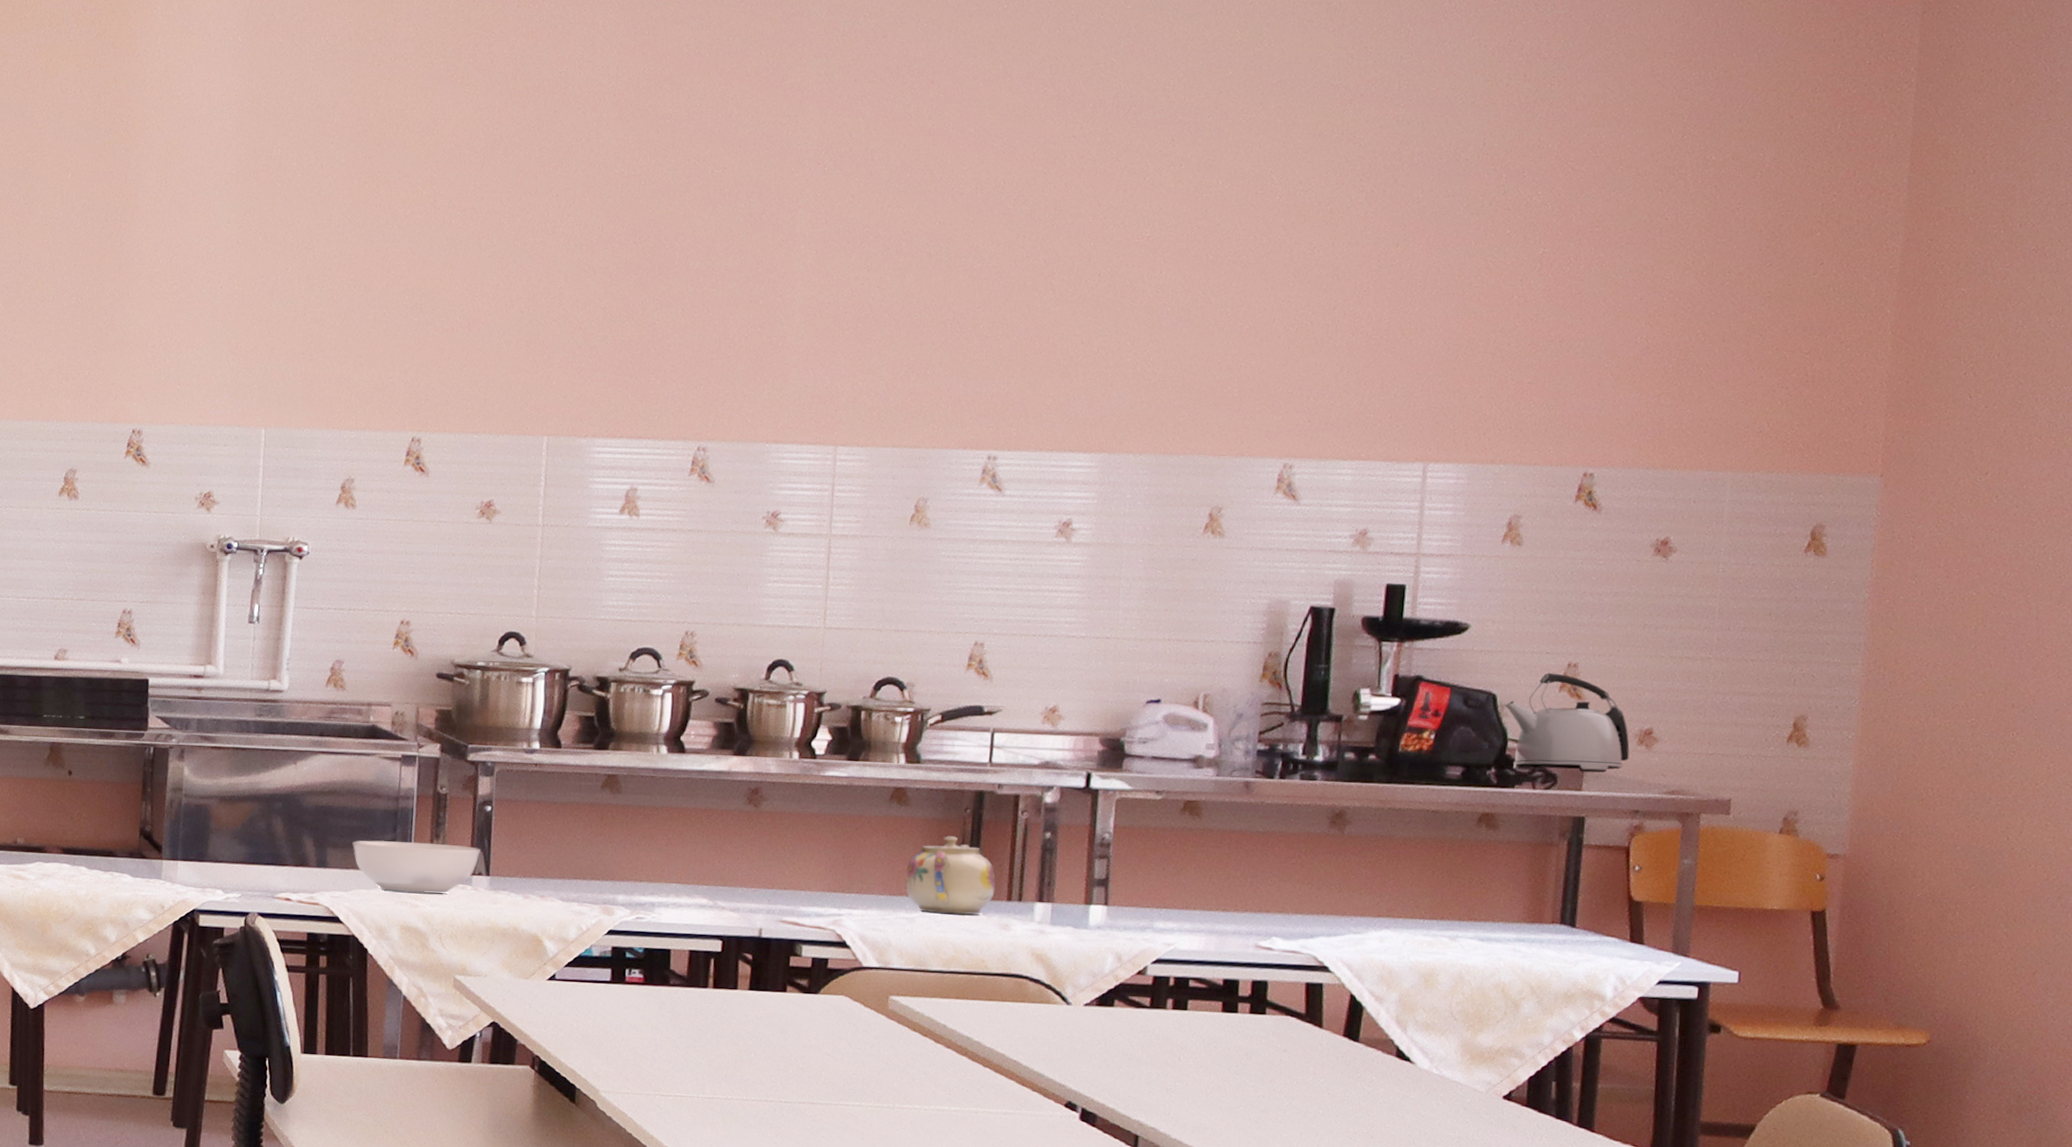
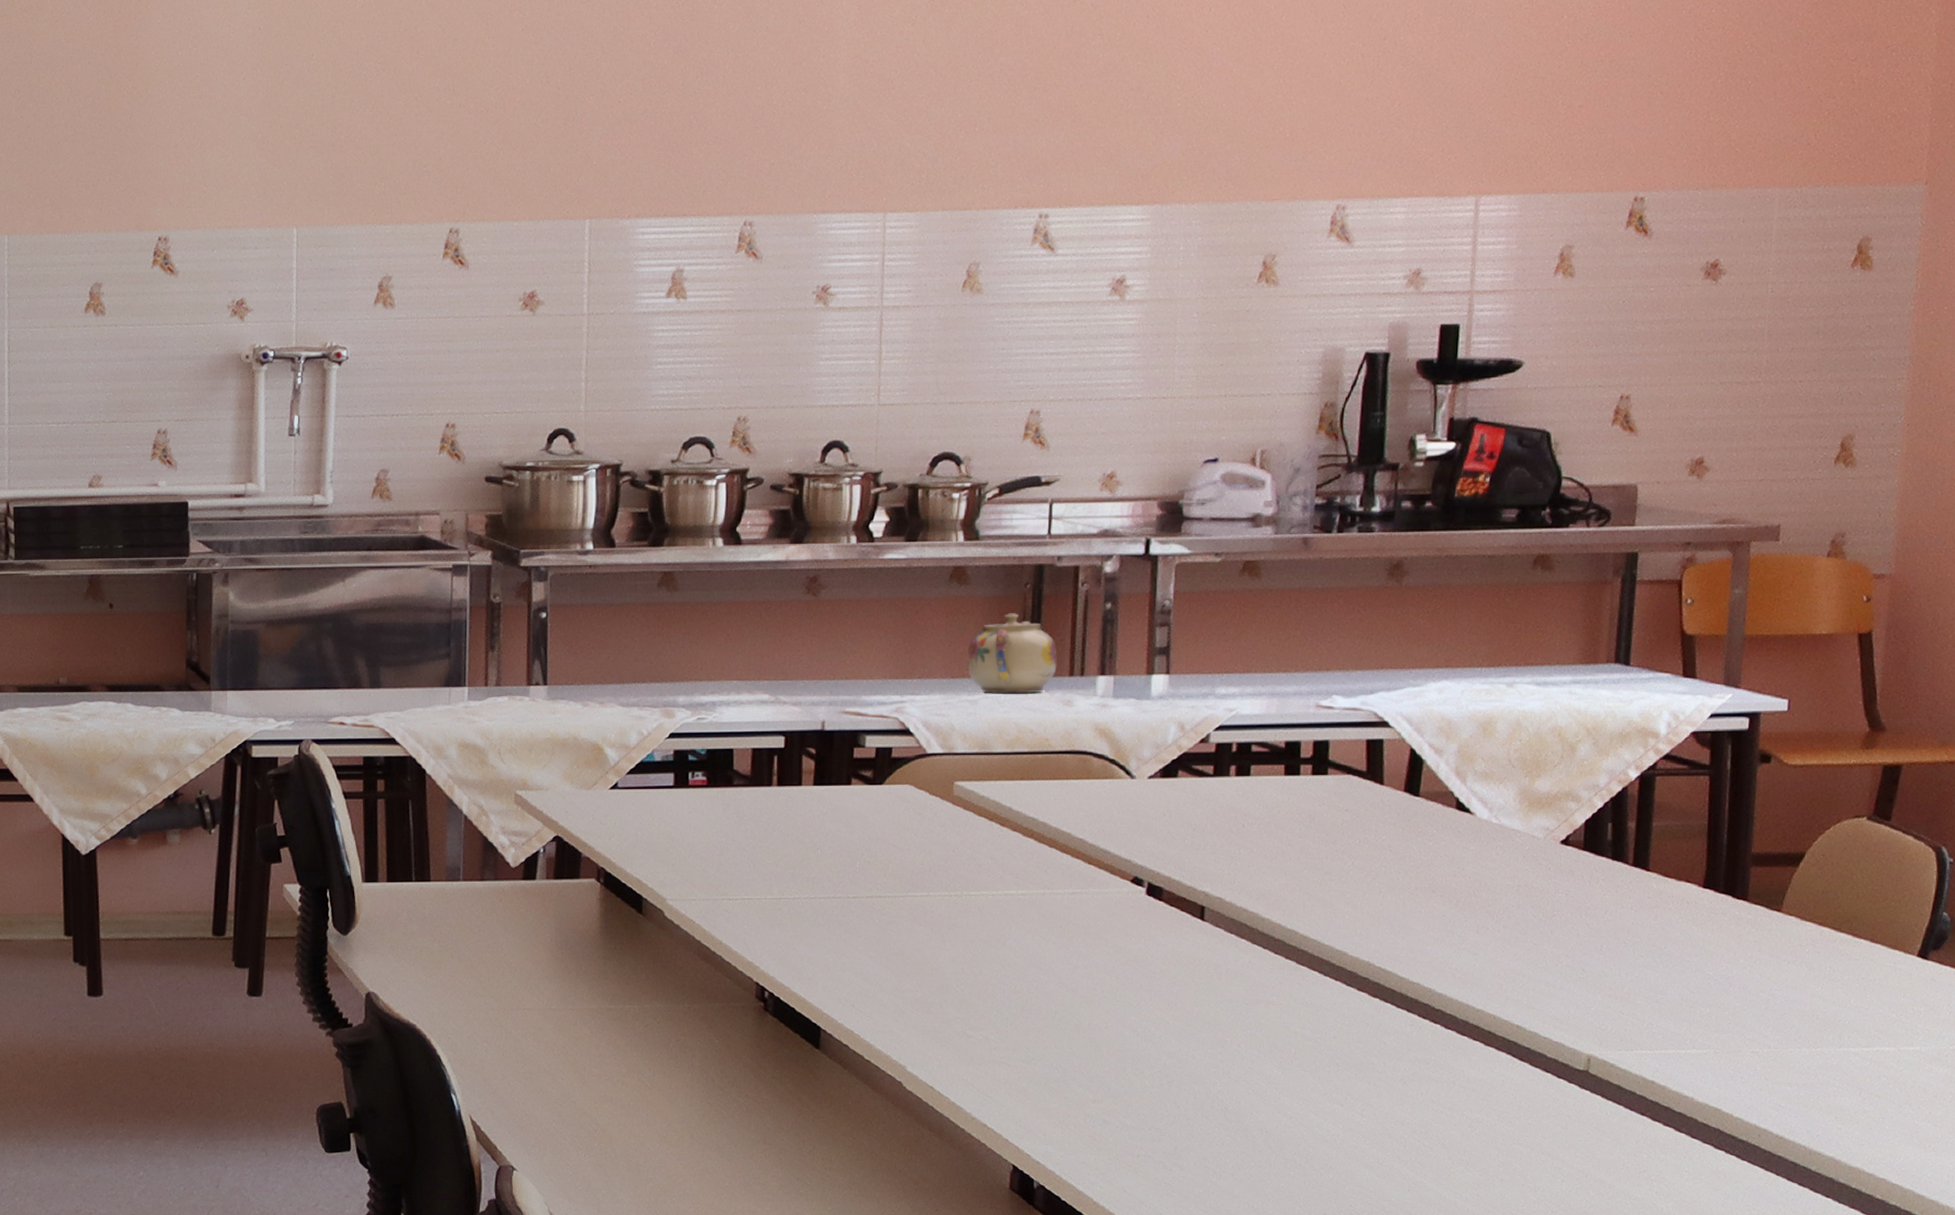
bowl: present [351,840,481,894] -> none [404,655,537,708]
kettle: present [1504,673,1630,773] -> none [1558,406,1682,508]

